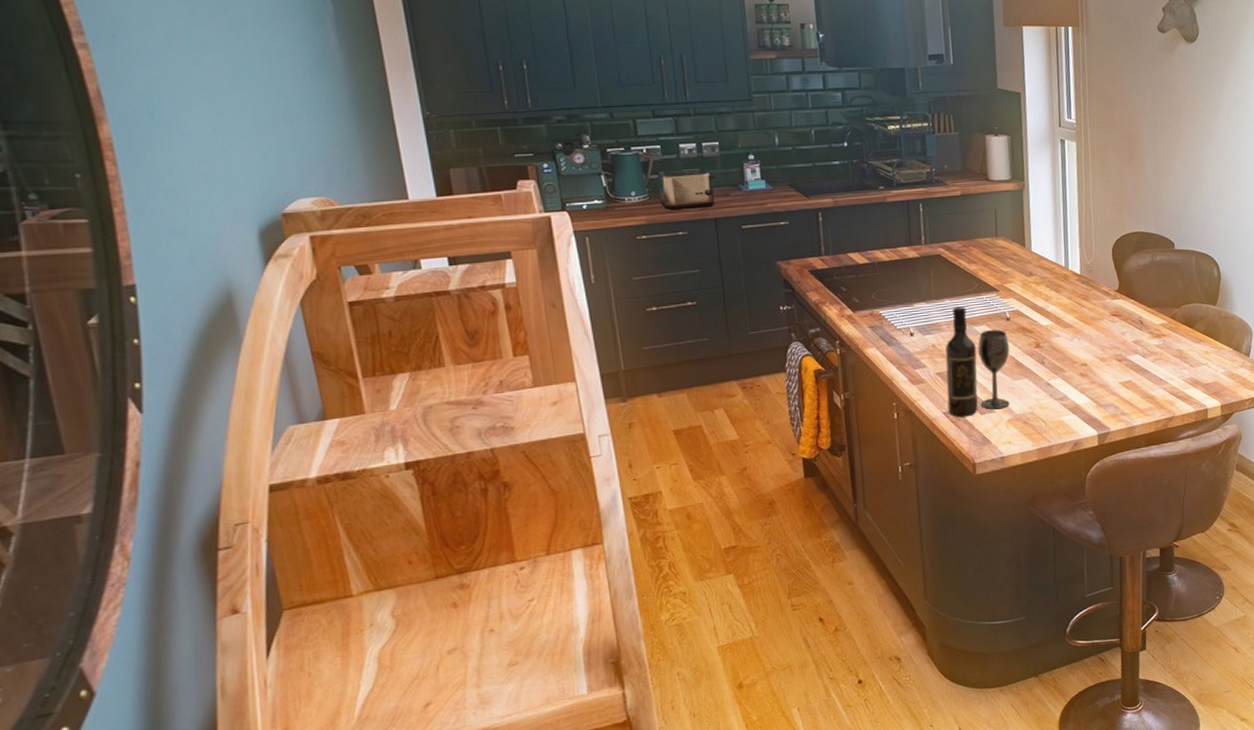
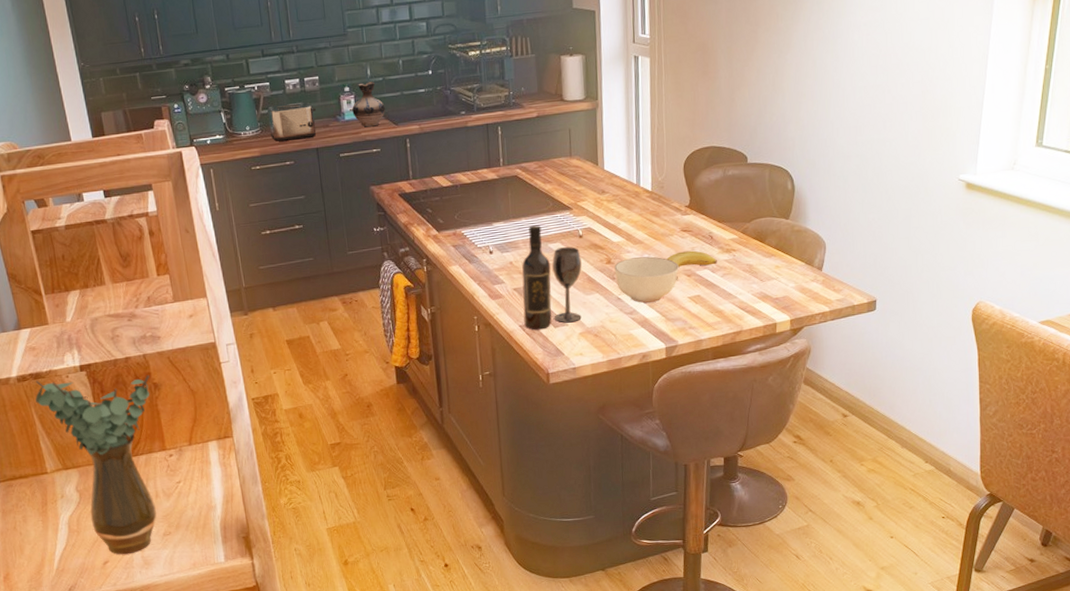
vase: none [341,473,500,693] -> present [35,375,157,554]
ceramic jug: none [757,151,795,198] -> present [352,81,385,127]
bowl: none [1043,340,1110,389] -> present [614,256,679,303]
fruit: none [1097,335,1148,365] -> present [666,250,717,280]

